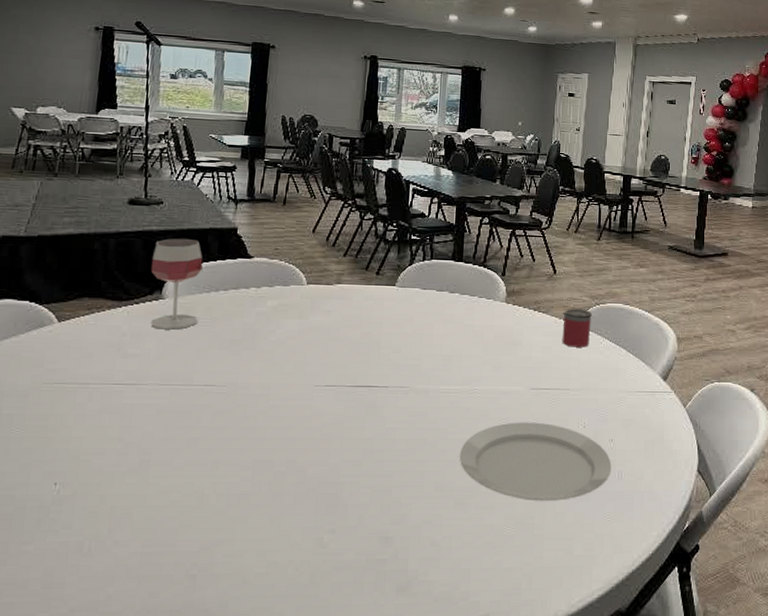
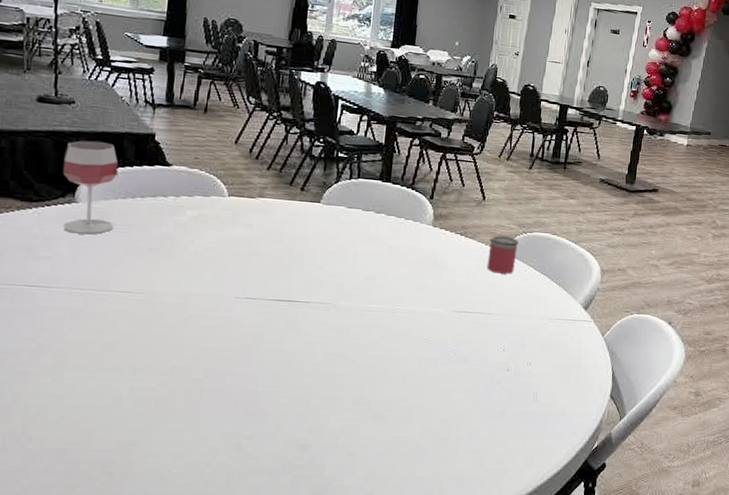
plate: present [459,422,612,501] -> none [378,342,528,418]

